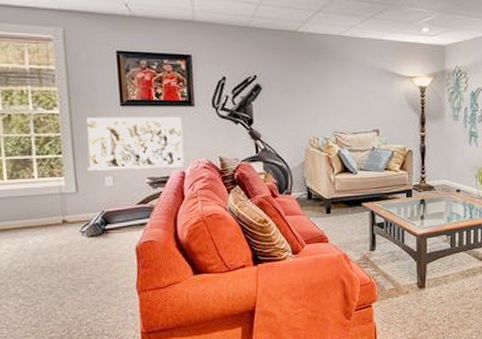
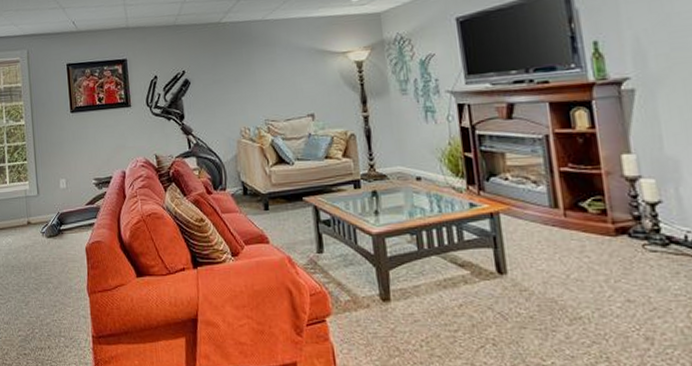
relief sculpture: present [86,117,185,171] -> none [45,118,125,174]

